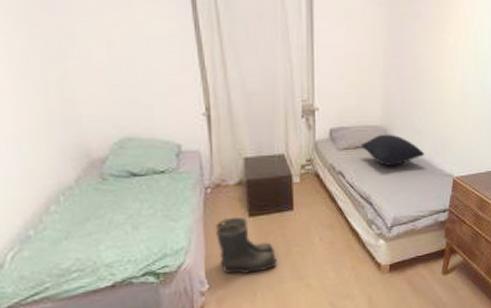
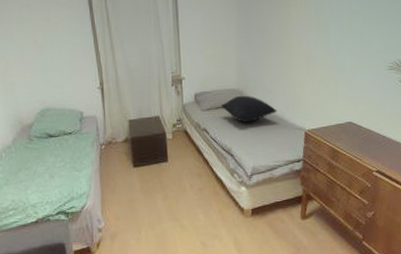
boots: present [216,216,278,274] -> none [109,167,157,214]

